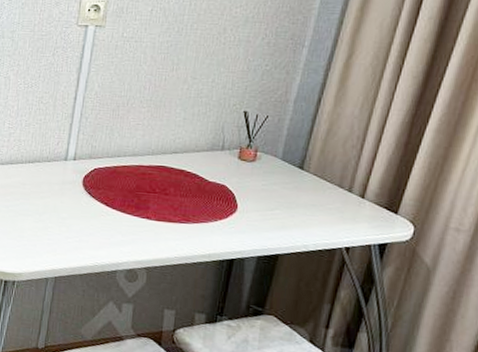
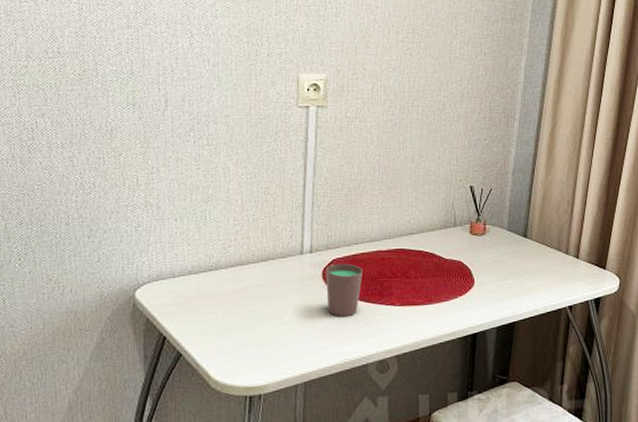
cup: none [84,172,122,223] -> present [325,263,363,316]

